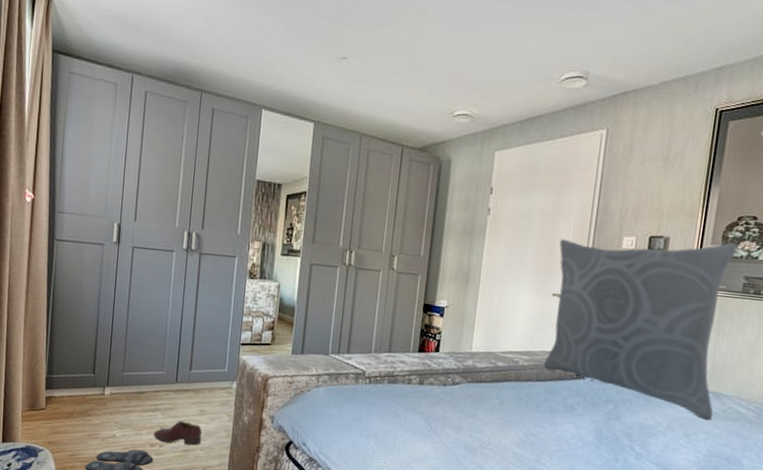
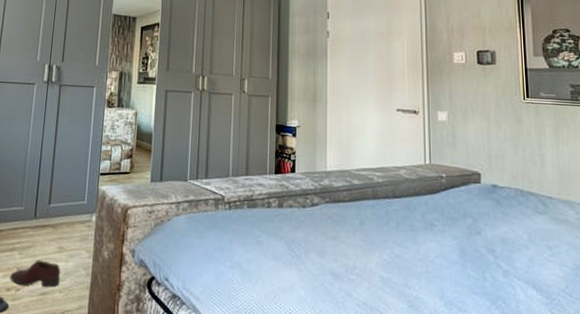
pillow: present [544,239,738,421] -> none [395,53,571,231]

